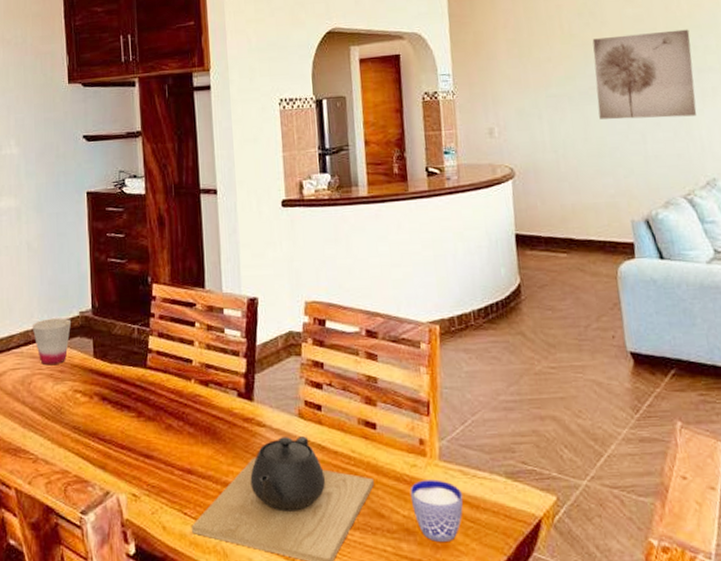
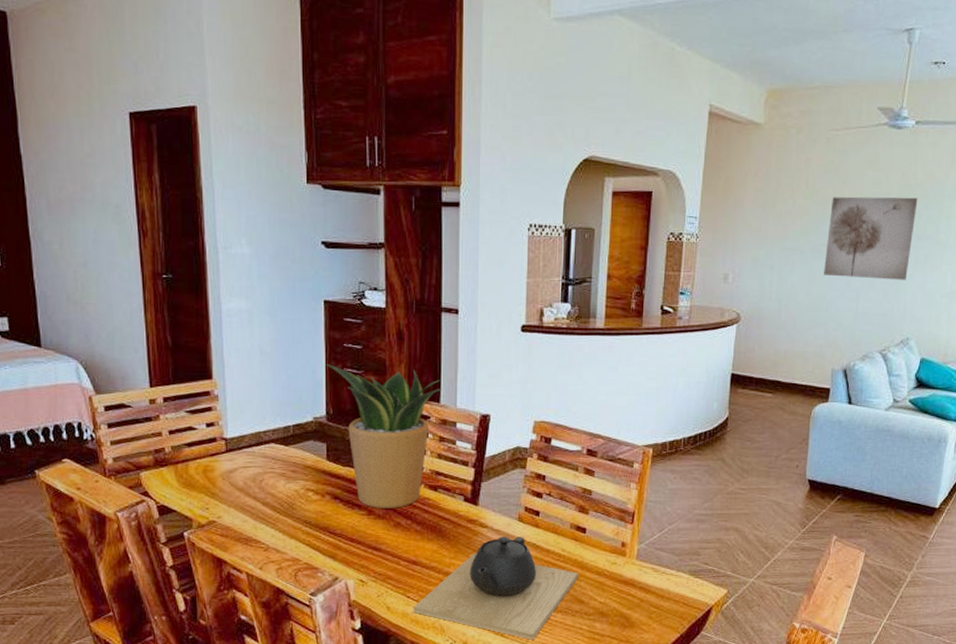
cup: present [32,318,72,366] -> none [264,422,305,466]
potted plant: none [90,255,206,409] -> present [326,364,442,508]
cup: present [410,480,463,542] -> none [608,575,652,622]

